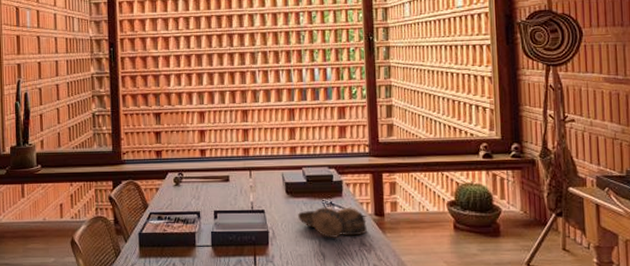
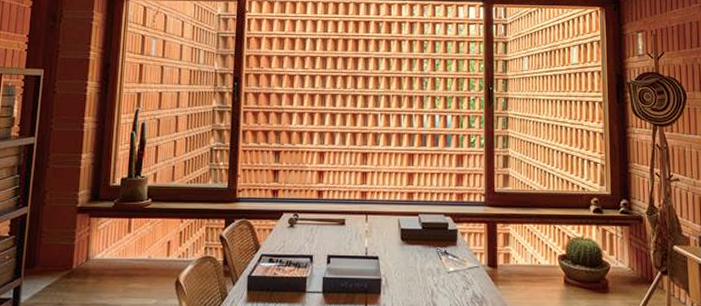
decorative bowl: present [297,207,367,239] -> none [411,256,480,289]

